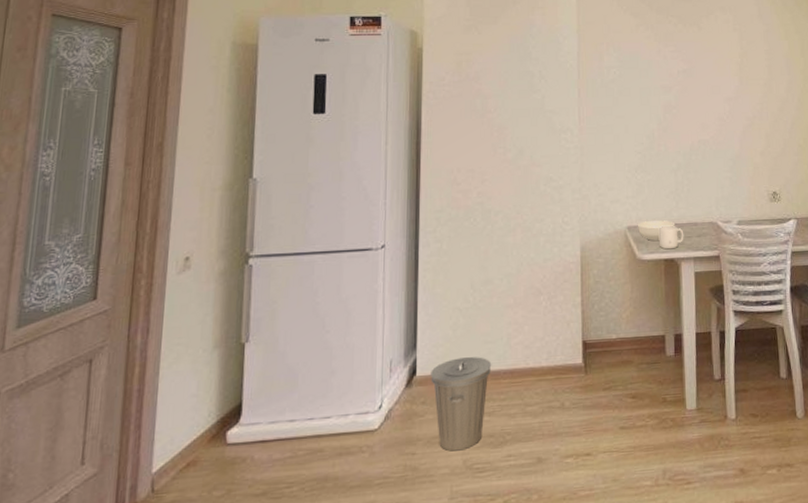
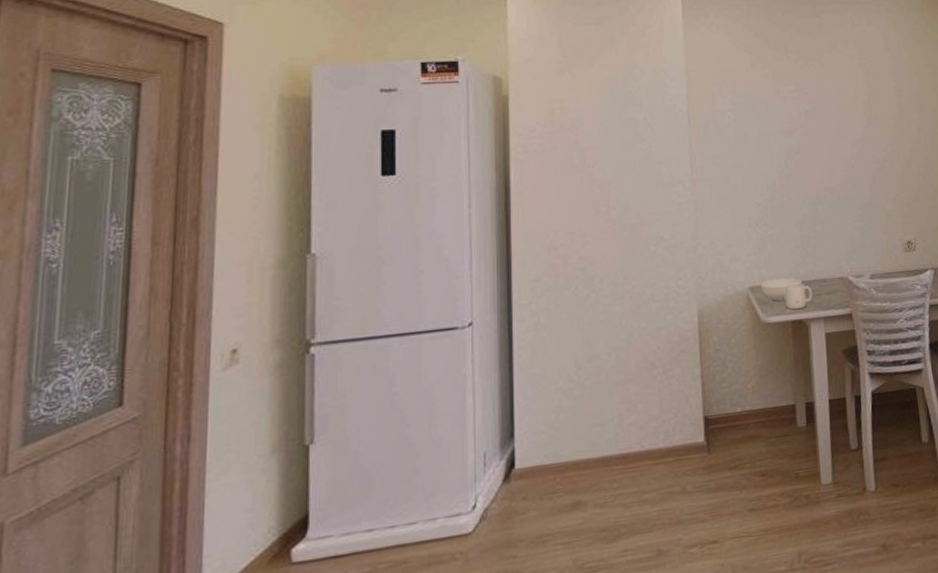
trash can: present [431,357,492,452] -> none [532,442,602,551]

